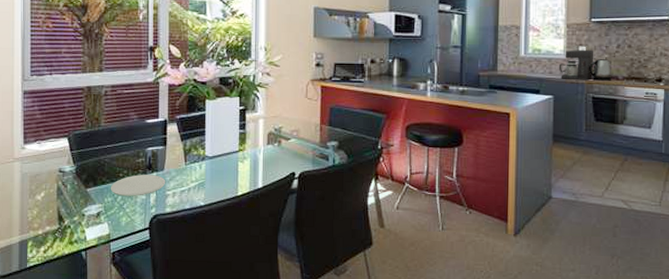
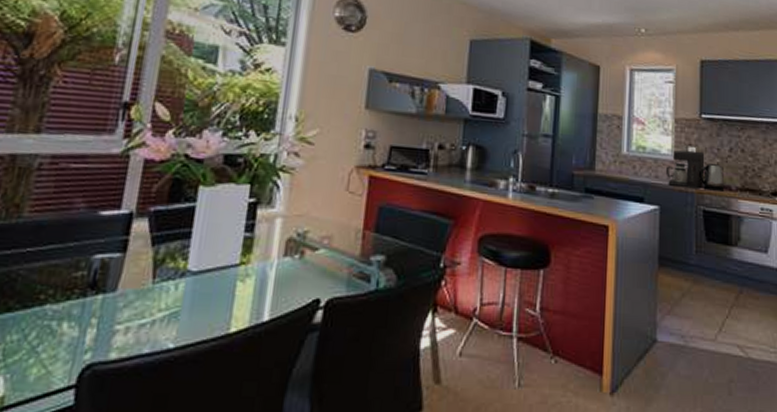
plate: present [110,174,166,197] -> none [19,296,117,334]

